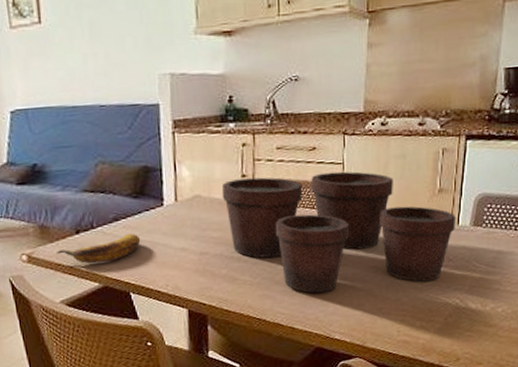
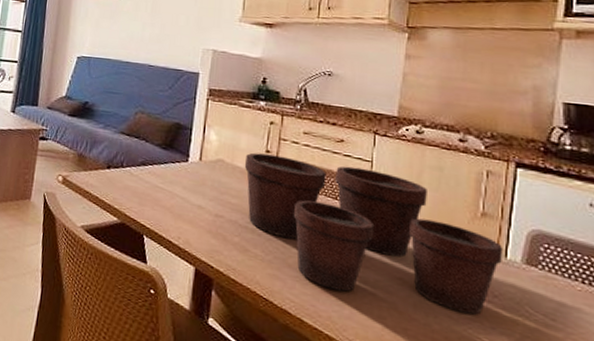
banana: present [57,233,141,264] -> none [87,179,163,202]

